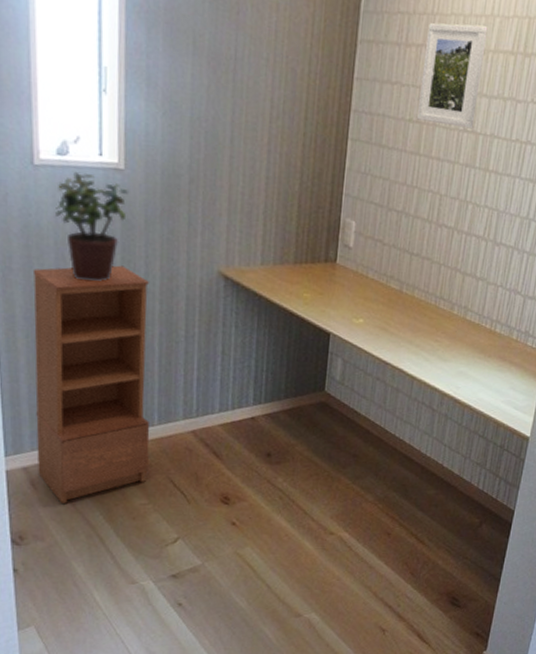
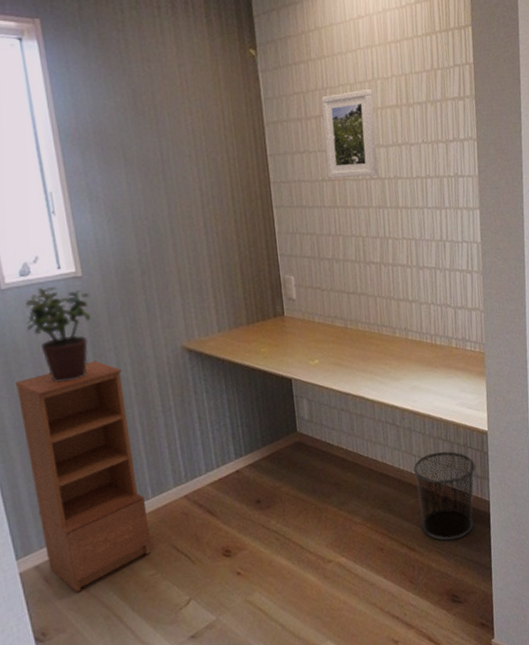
waste bin: none [435,446,508,542] -> present [413,451,476,541]

